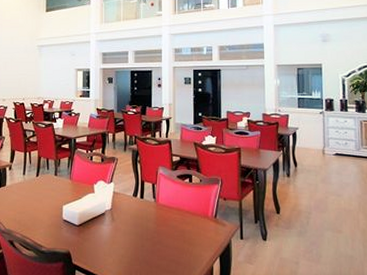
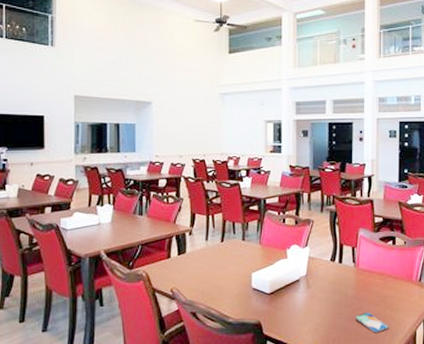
smartphone: none [156,245,187,266] -> present [355,312,389,333]

